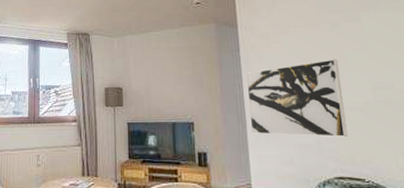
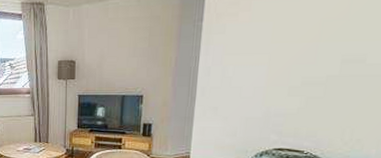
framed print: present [245,59,348,137] -> none [199,29,311,111]

